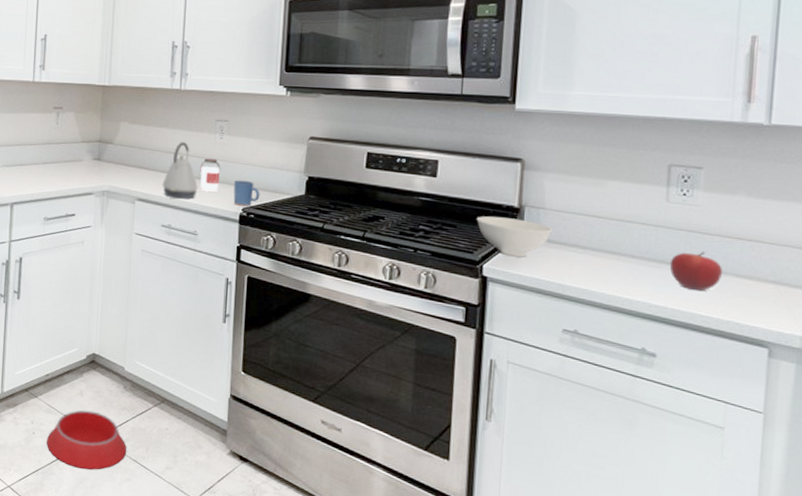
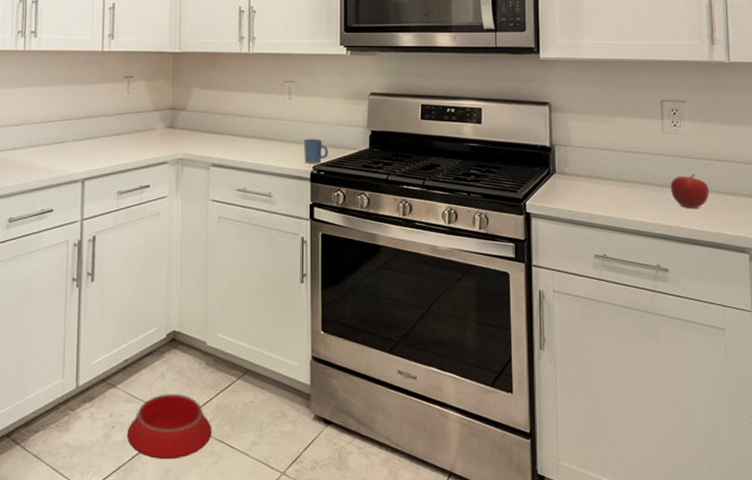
kettle: present [162,142,198,199] -> none [236,105,270,161]
jar: present [200,158,221,192] -> none [271,119,291,152]
bowl: present [476,216,553,258] -> none [517,156,579,192]

